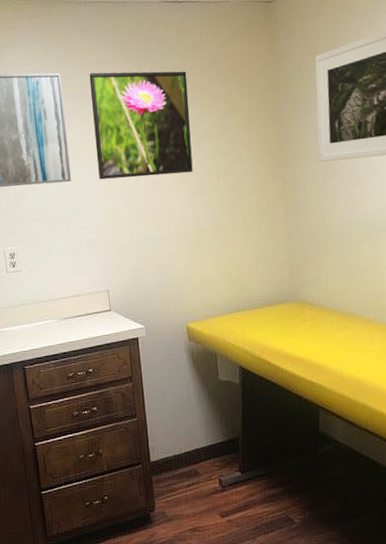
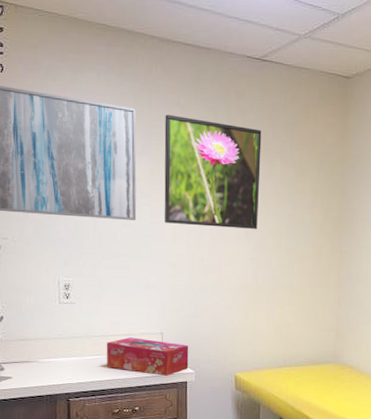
tissue box: none [54,298,138,334] -> present [106,337,189,376]

